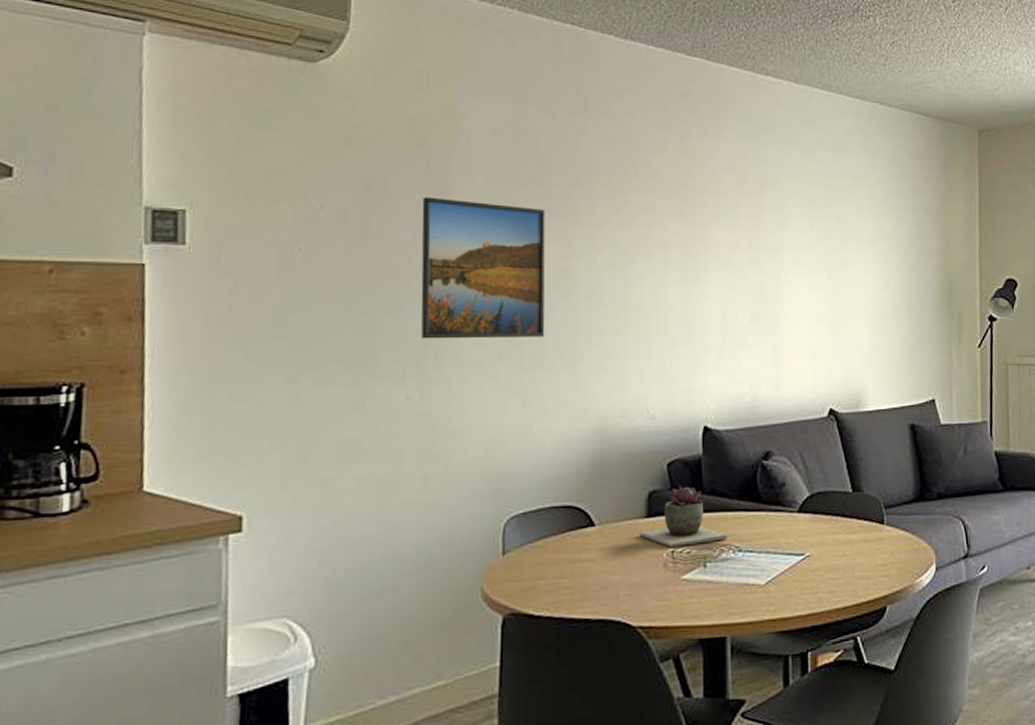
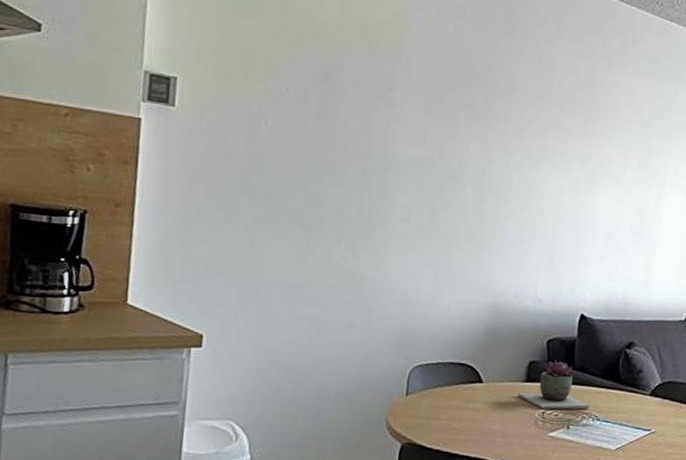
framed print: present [421,197,546,339] -> none [358,91,470,222]

